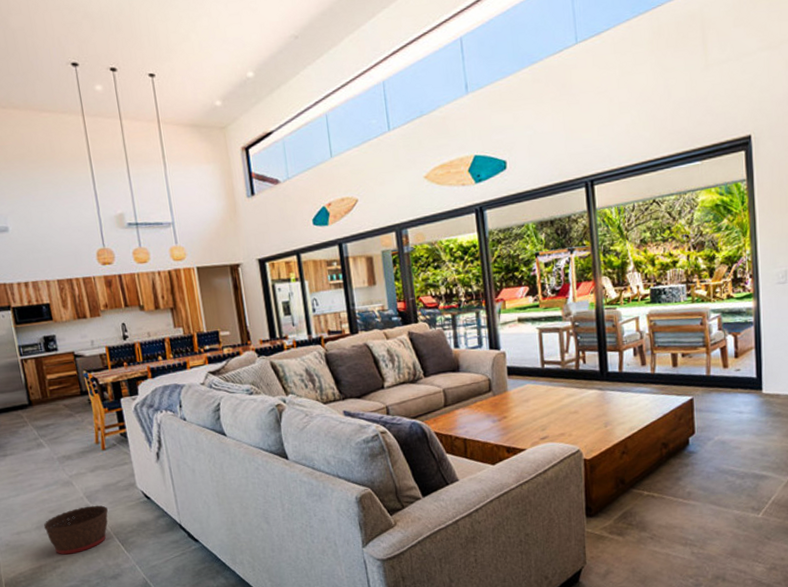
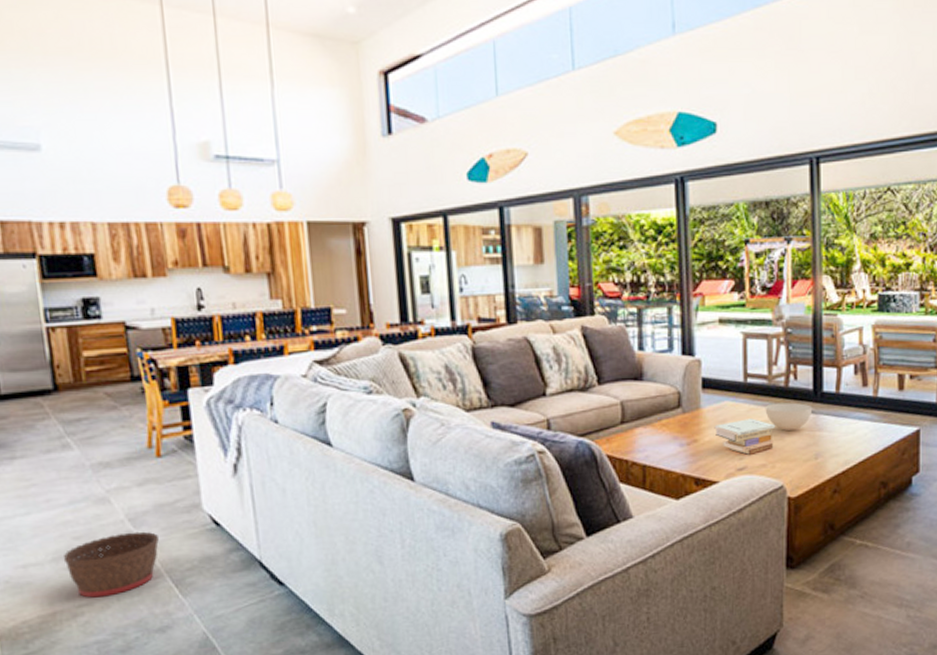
books: none [519,397,571,427] -> present [714,418,776,456]
decorative bowl: none [560,382,600,405] -> present [765,402,813,431]

